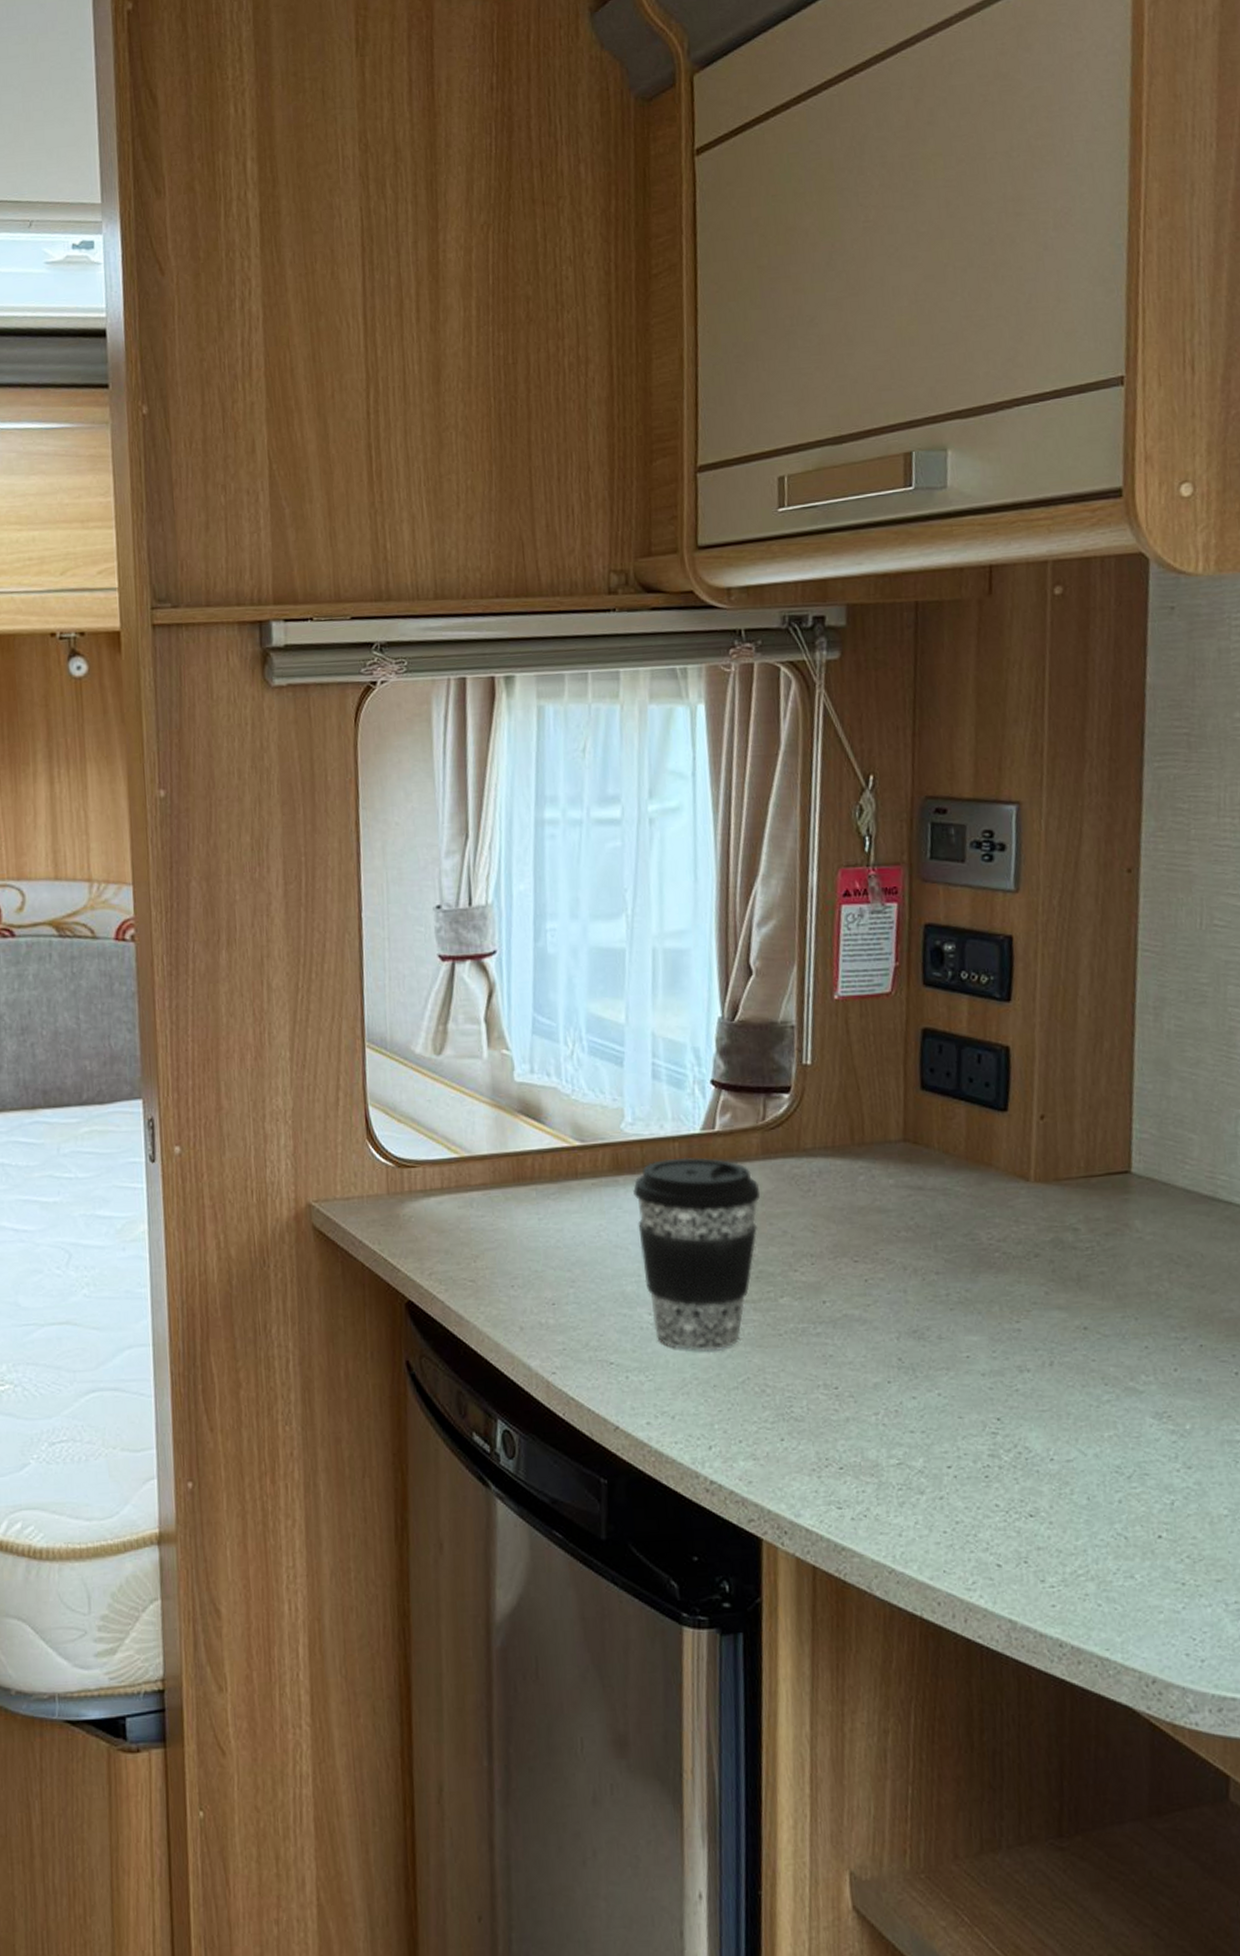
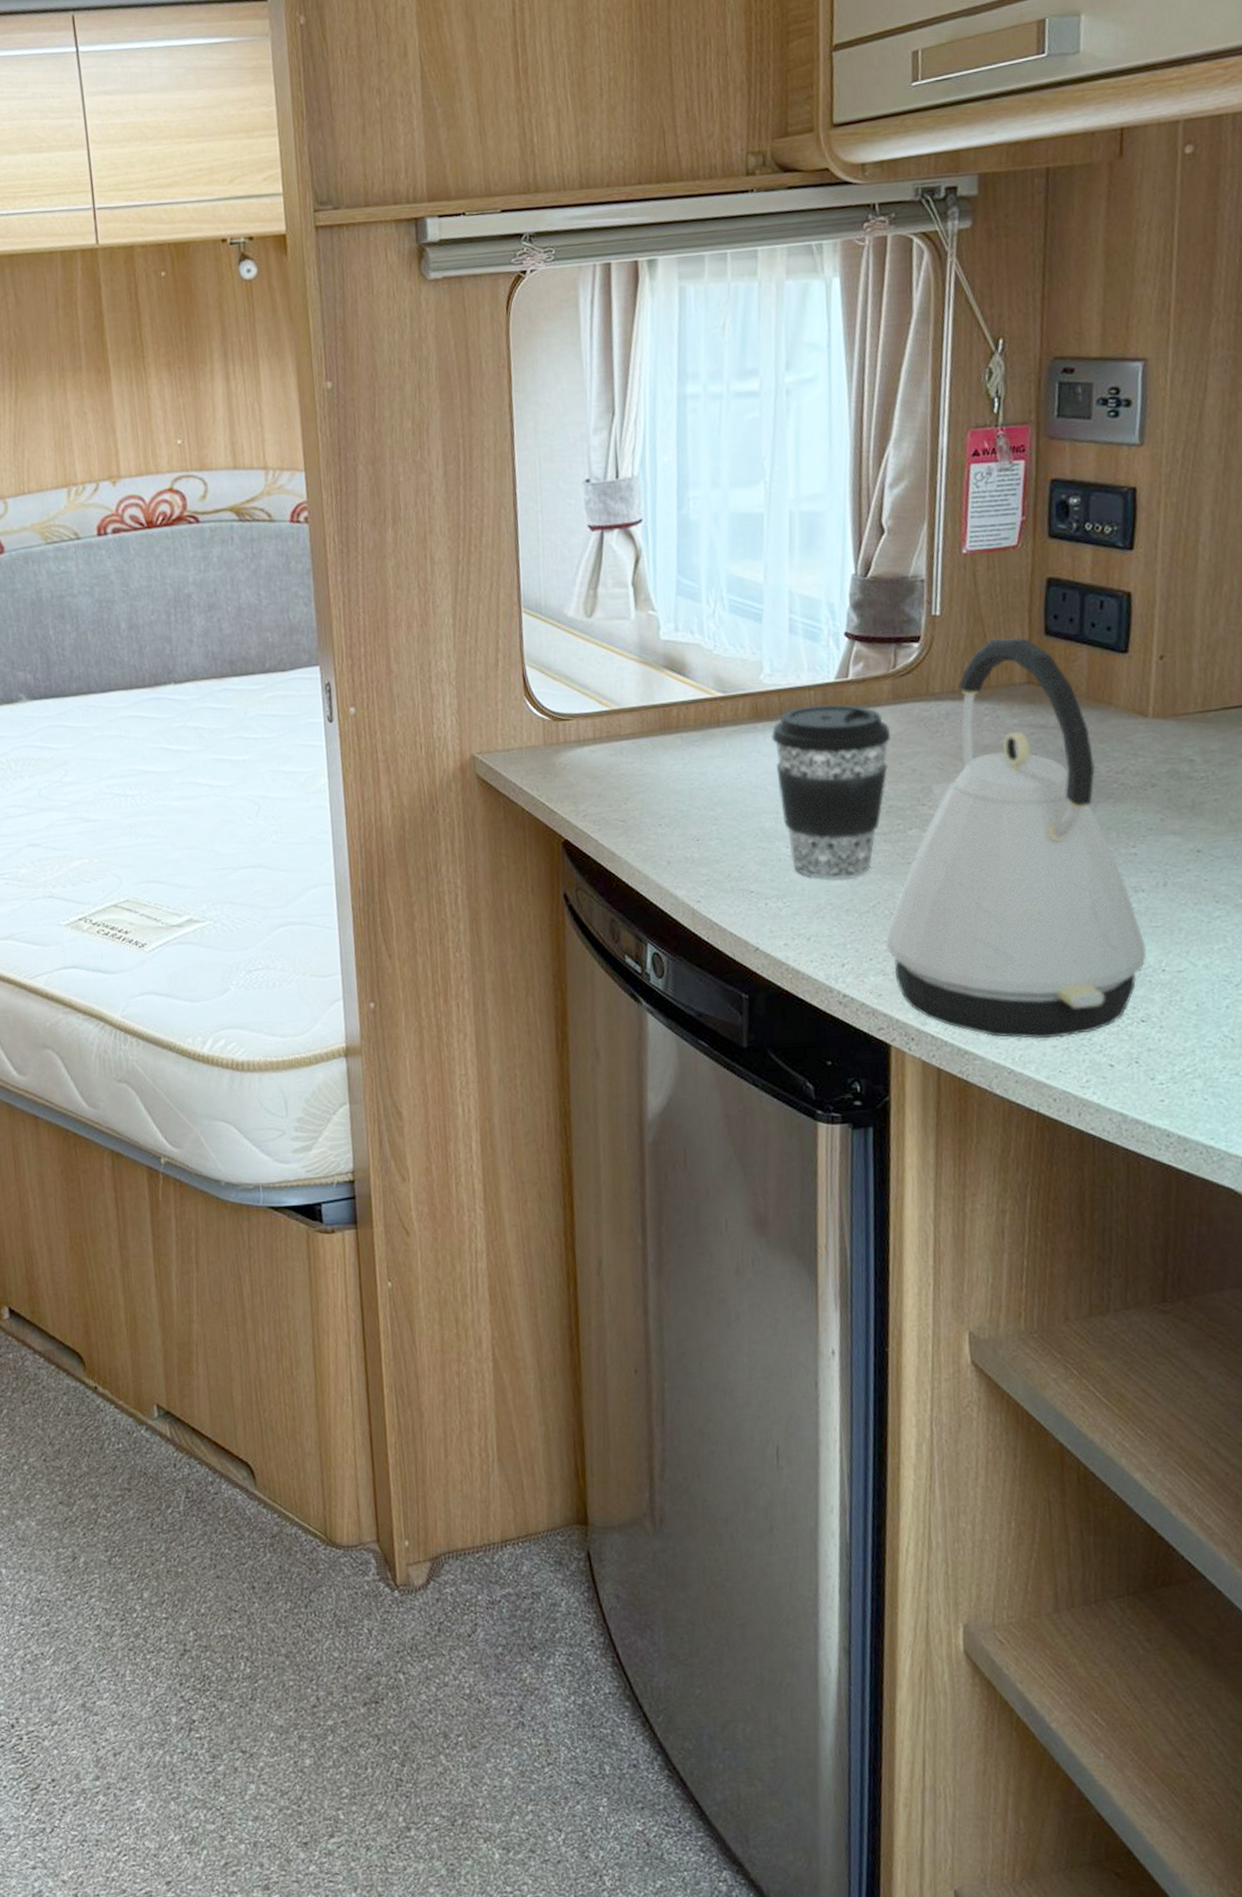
kettle: none [755,1091,1034,1535] -> present [885,638,1147,1039]

